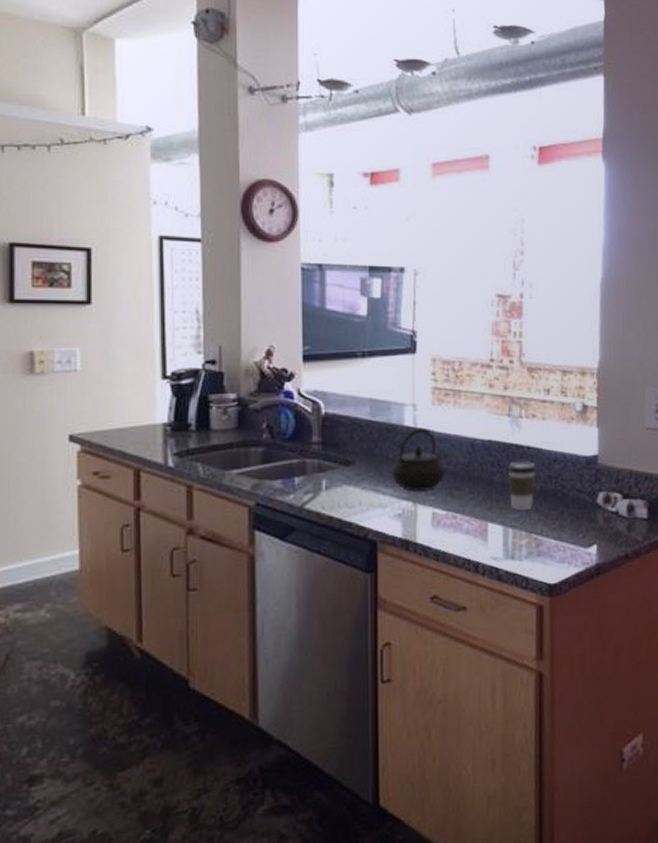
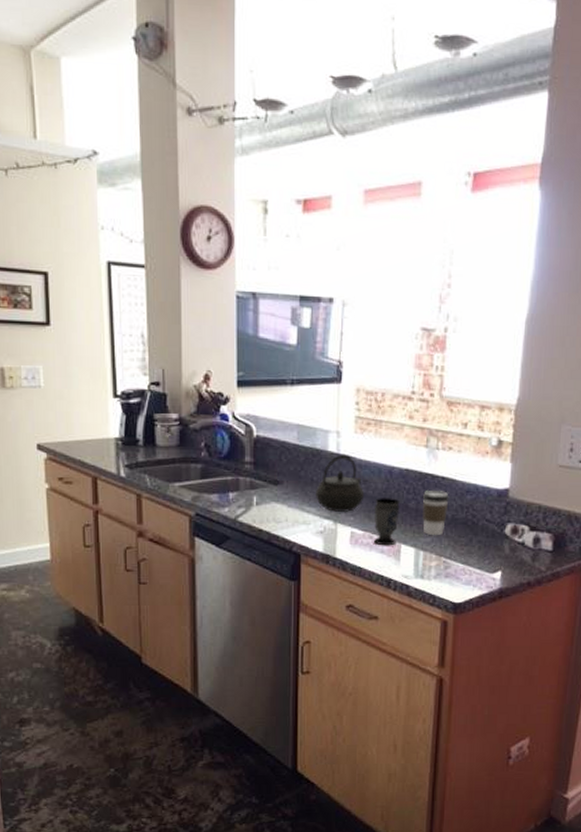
cup: none [457,472,484,526] -> present [373,498,400,546]

